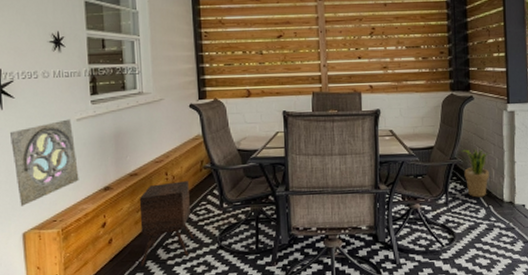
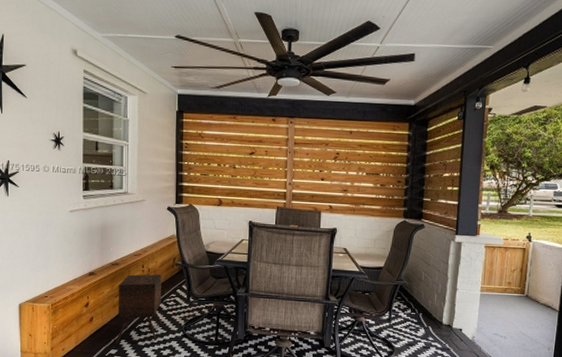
wall ornament: present [10,119,79,206] -> none [14,210,69,281]
potted plant: present [461,149,490,198] -> none [407,272,434,318]

